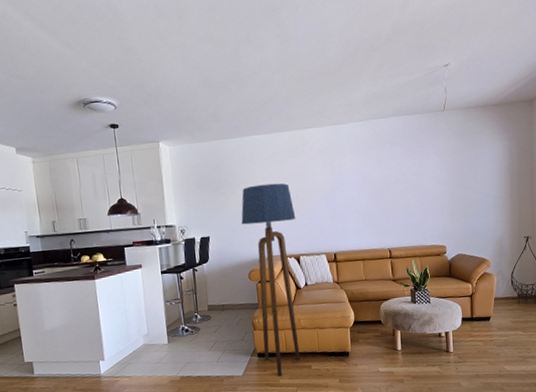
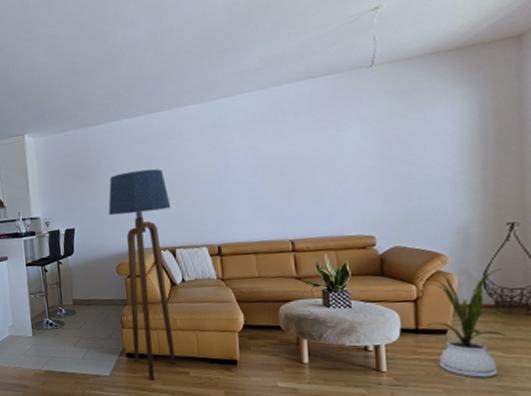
house plant: none [476,269,525,352] -> present [424,267,508,378]

